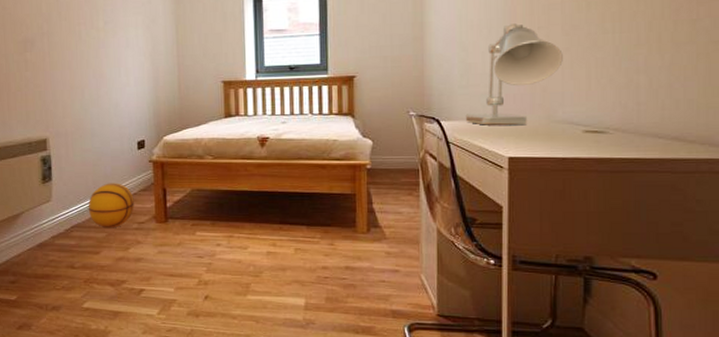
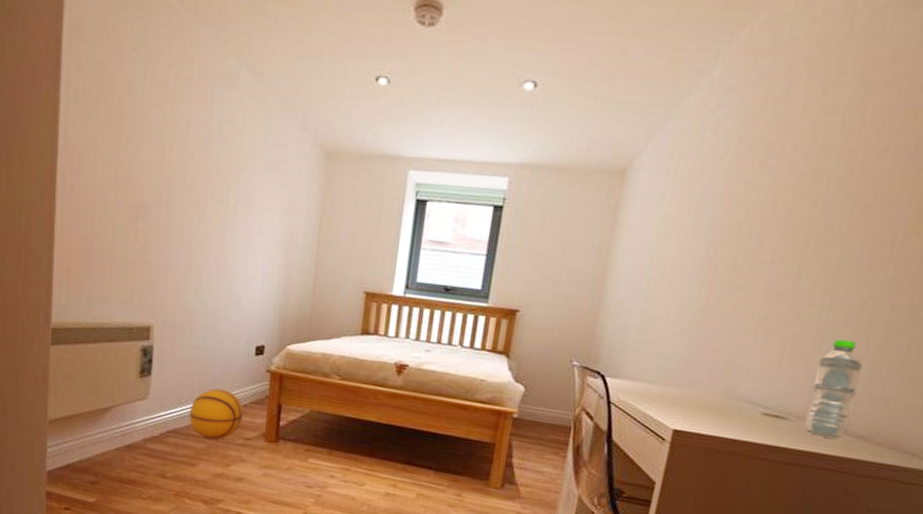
desk lamp: present [465,24,563,125] -> none [633,278,759,396]
water bottle: none [622,56,662,144] -> present [803,339,863,439]

